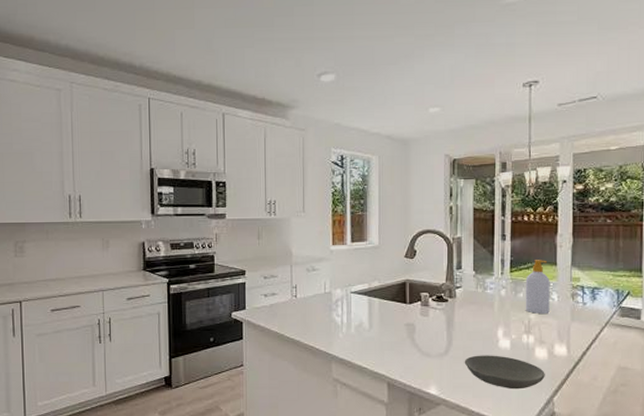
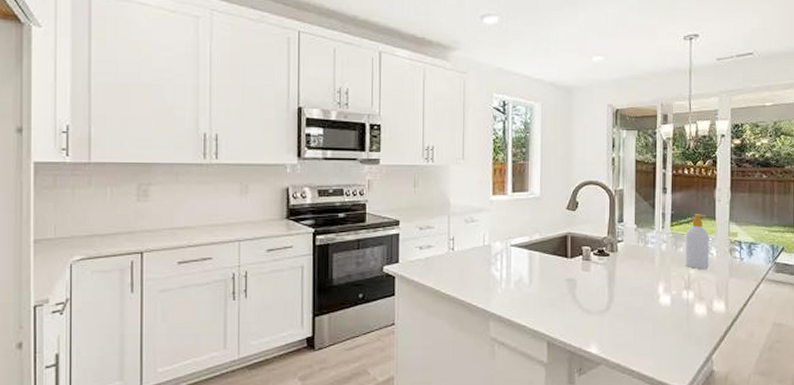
bowl: present [464,355,545,390] -> none [625,312,704,348]

